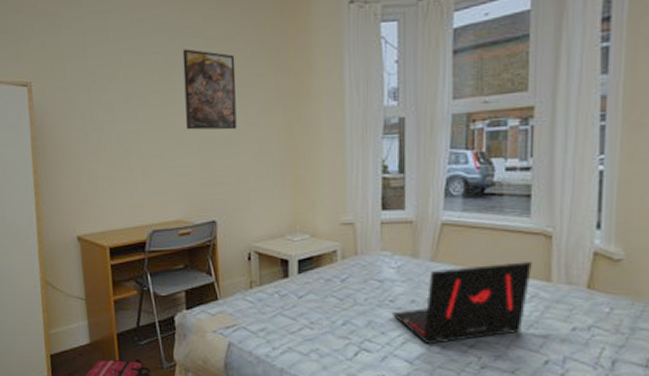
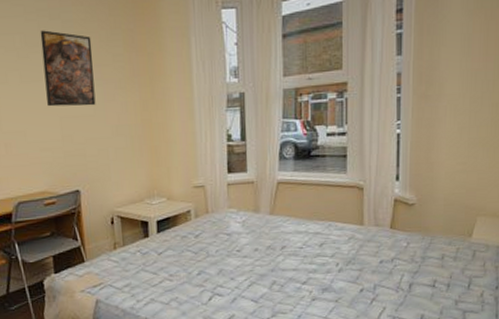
laptop: present [391,262,532,345] -> none [239,210,349,285]

